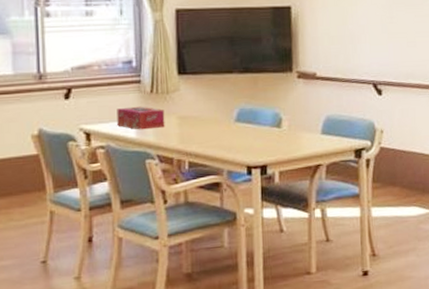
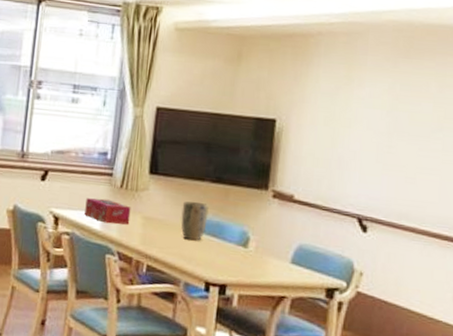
plant pot: none [215,93,241,131] -> present [181,200,209,241]

